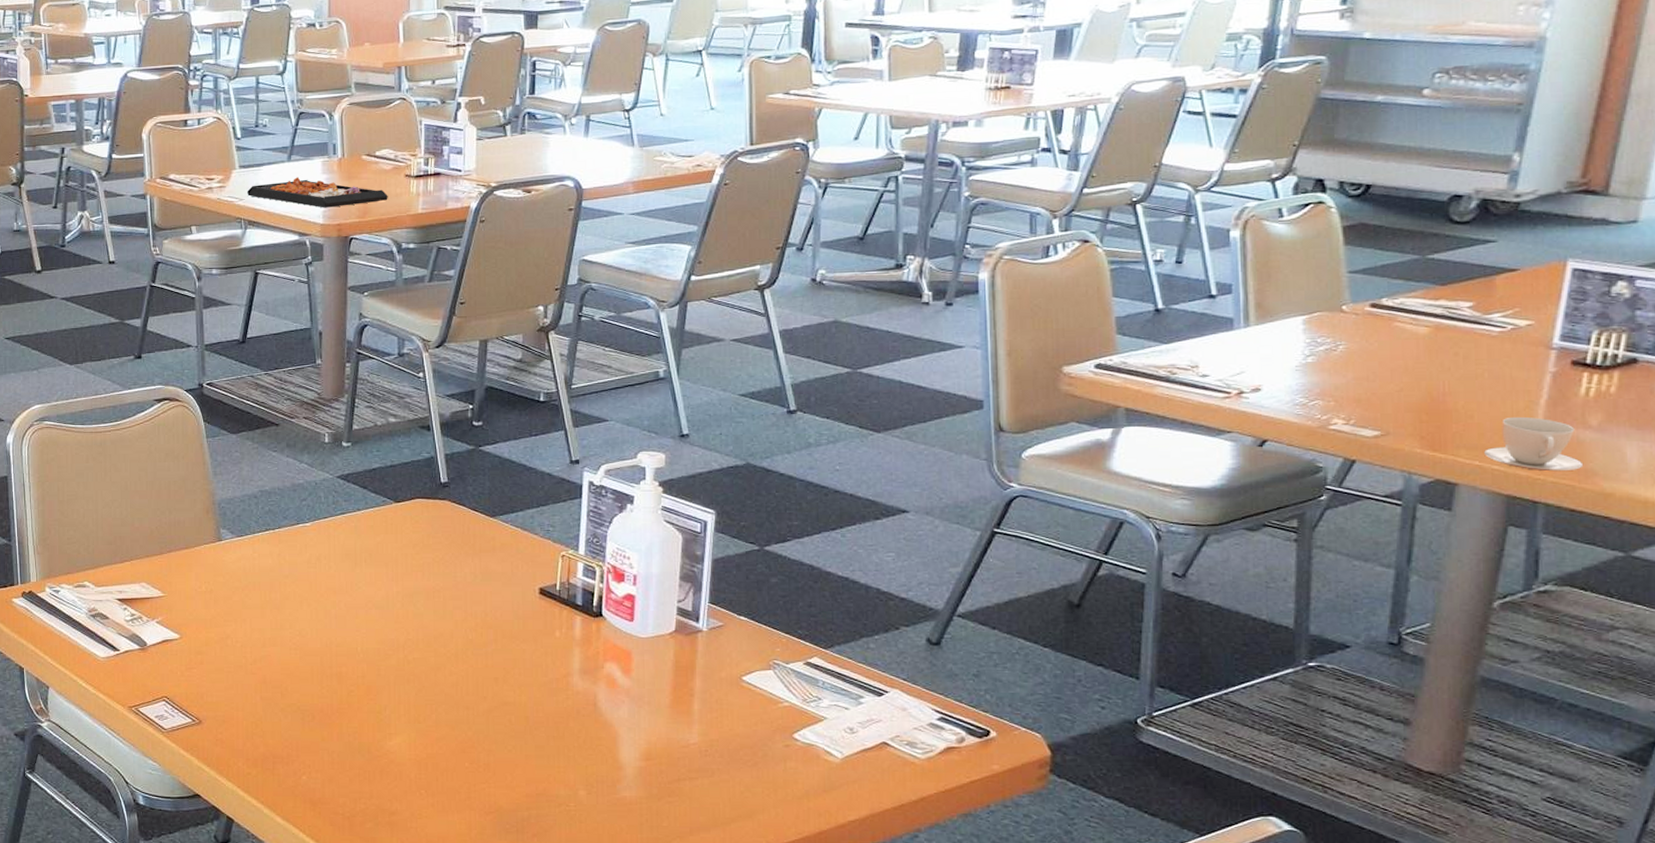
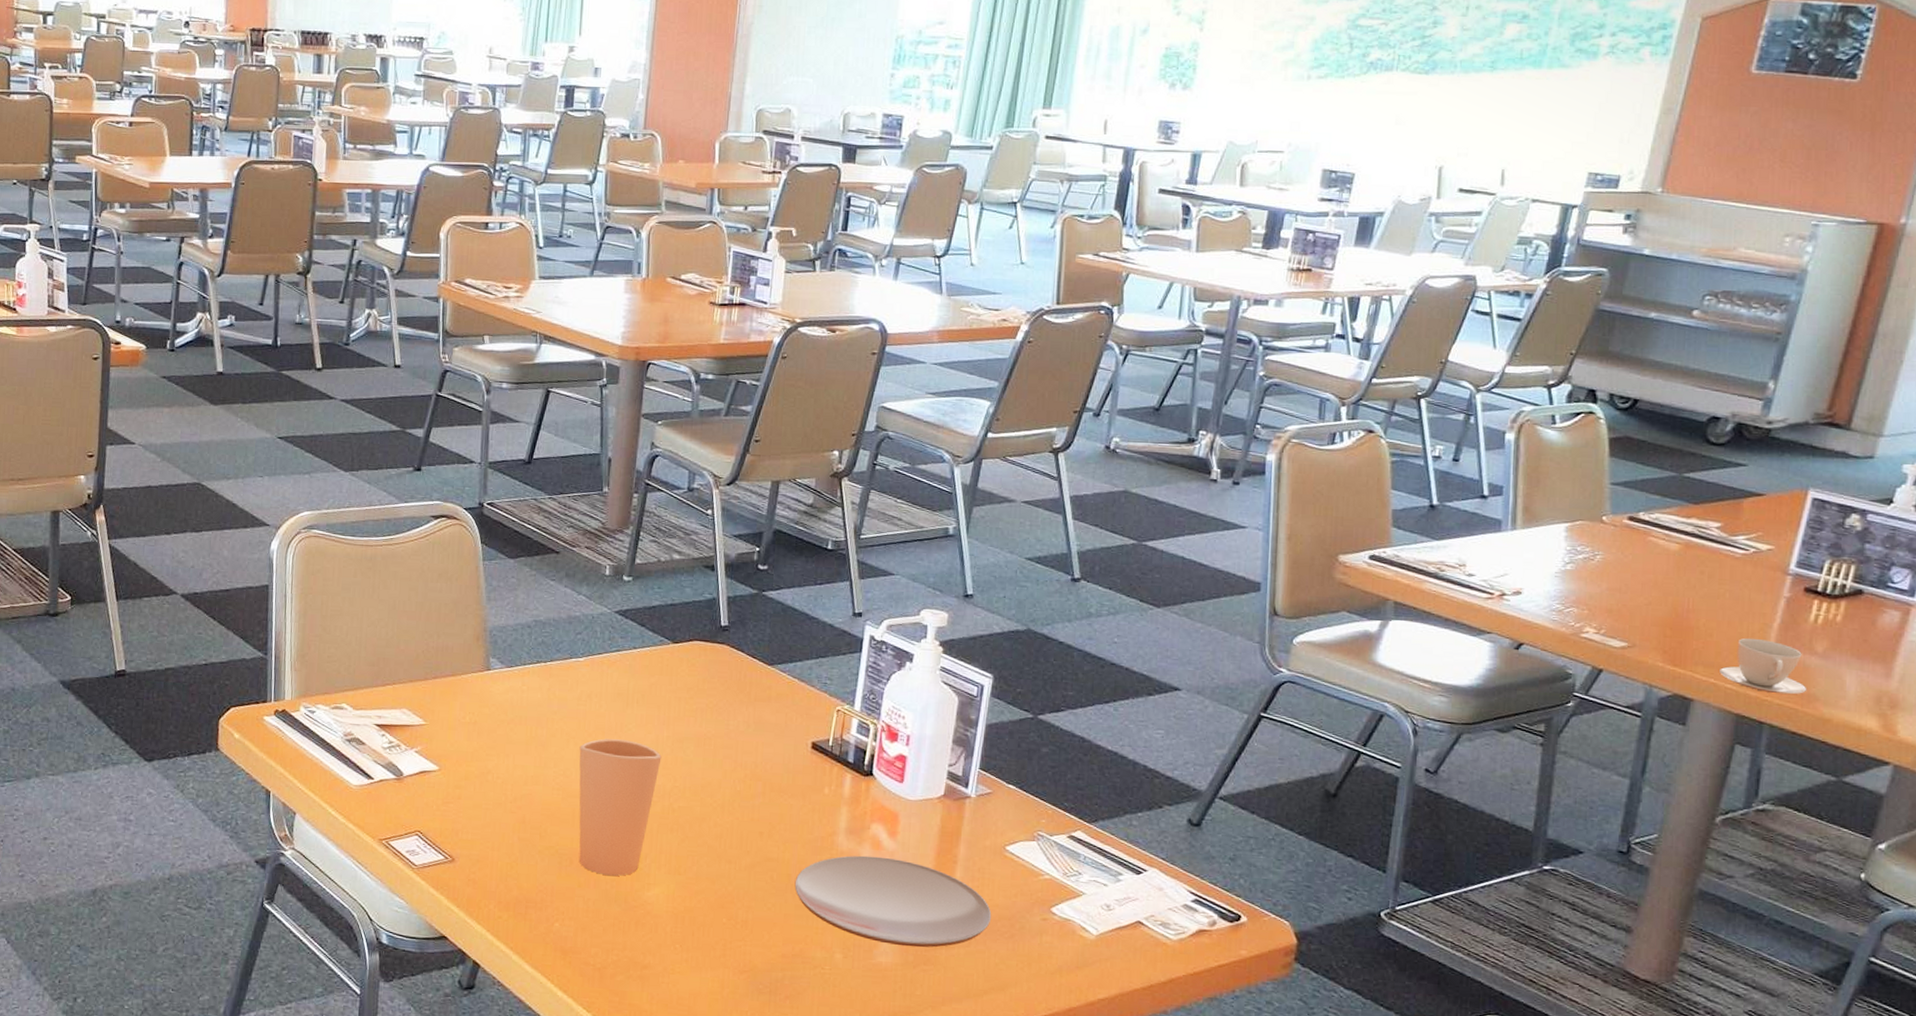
food tray: present [247,177,388,208] -> none [545,294,690,329]
cup: none [313,598,393,729] -> present [579,738,662,876]
plate: none [533,694,733,780] -> present [794,855,992,948]

